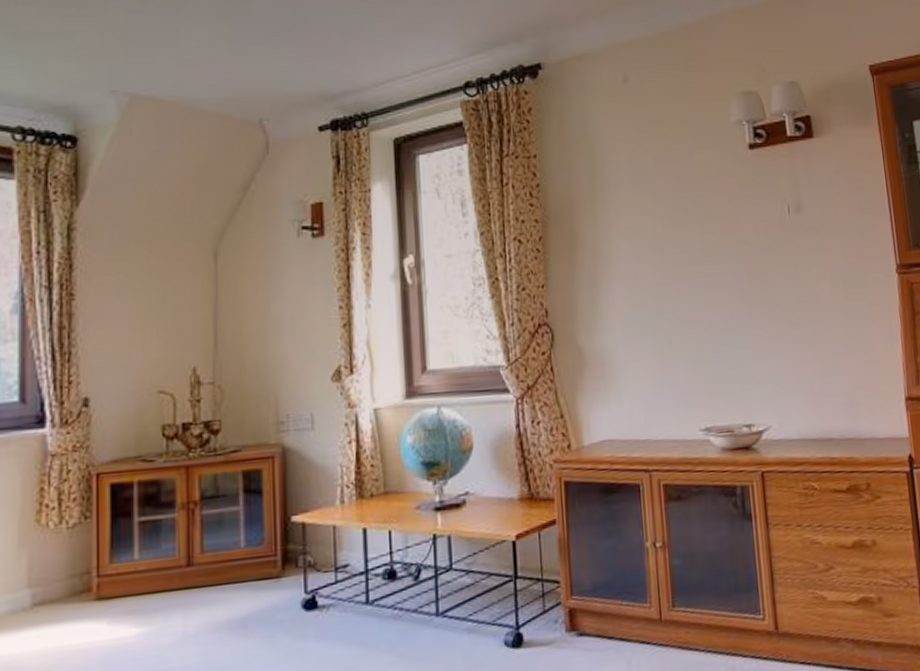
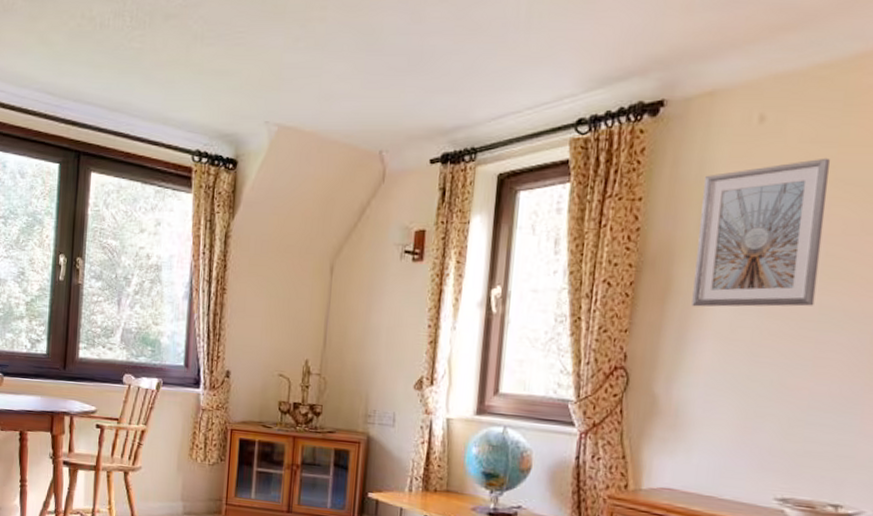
picture frame: none [588,111,697,255] -> present [691,158,830,307]

